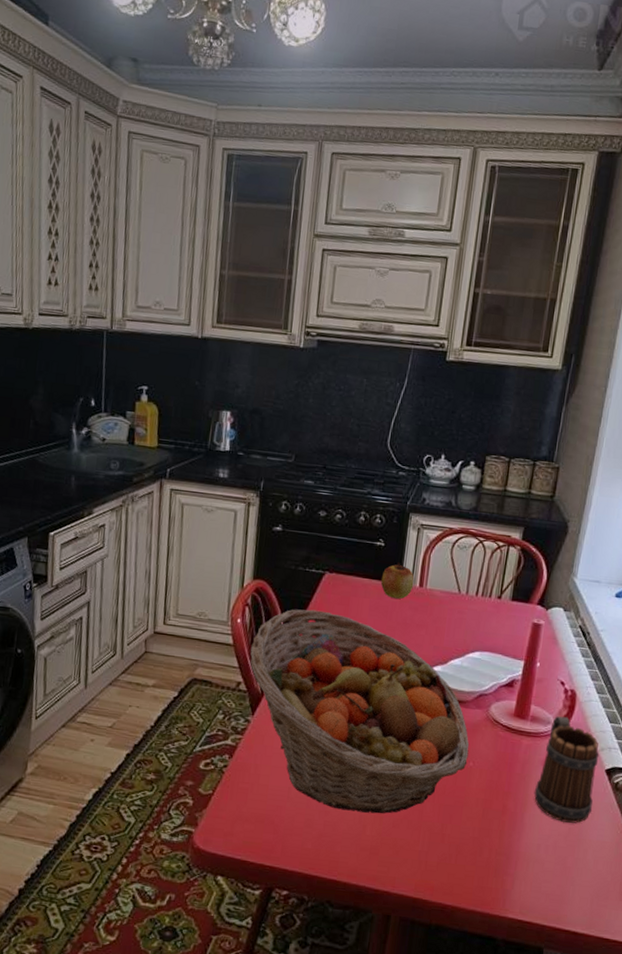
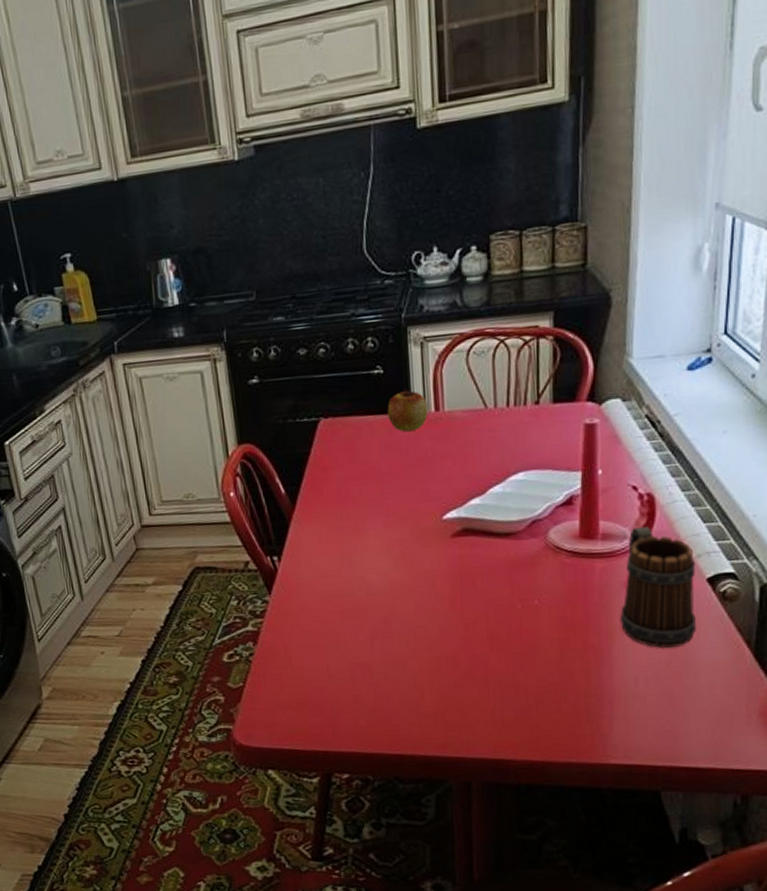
fruit basket: present [250,609,470,814] -> none [252,463,531,679]

